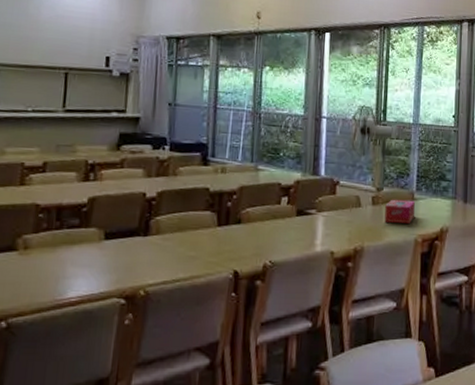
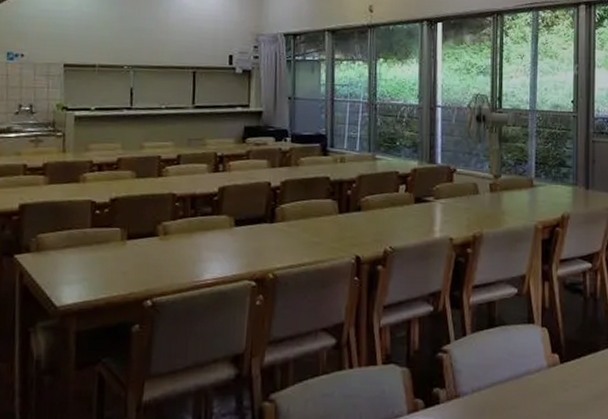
tissue box: present [384,199,416,223] -> none [503,186,535,210]

